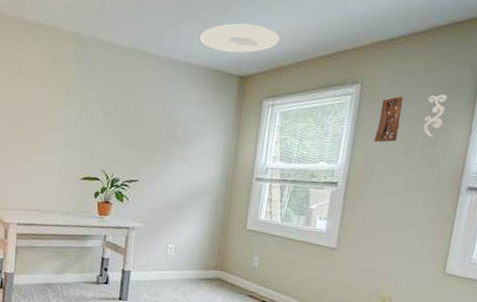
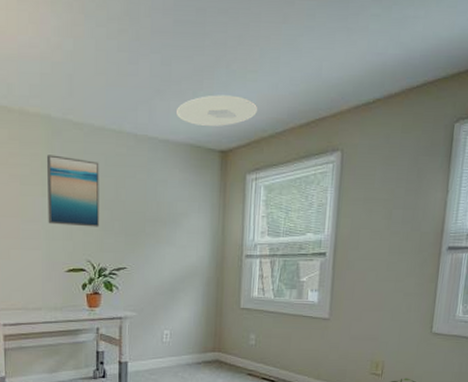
wall art: none [69,69,123,140] -> present [47,155,99,227]
wall ornament: present [374,94,447,143] -> none [357,156,424,210]

